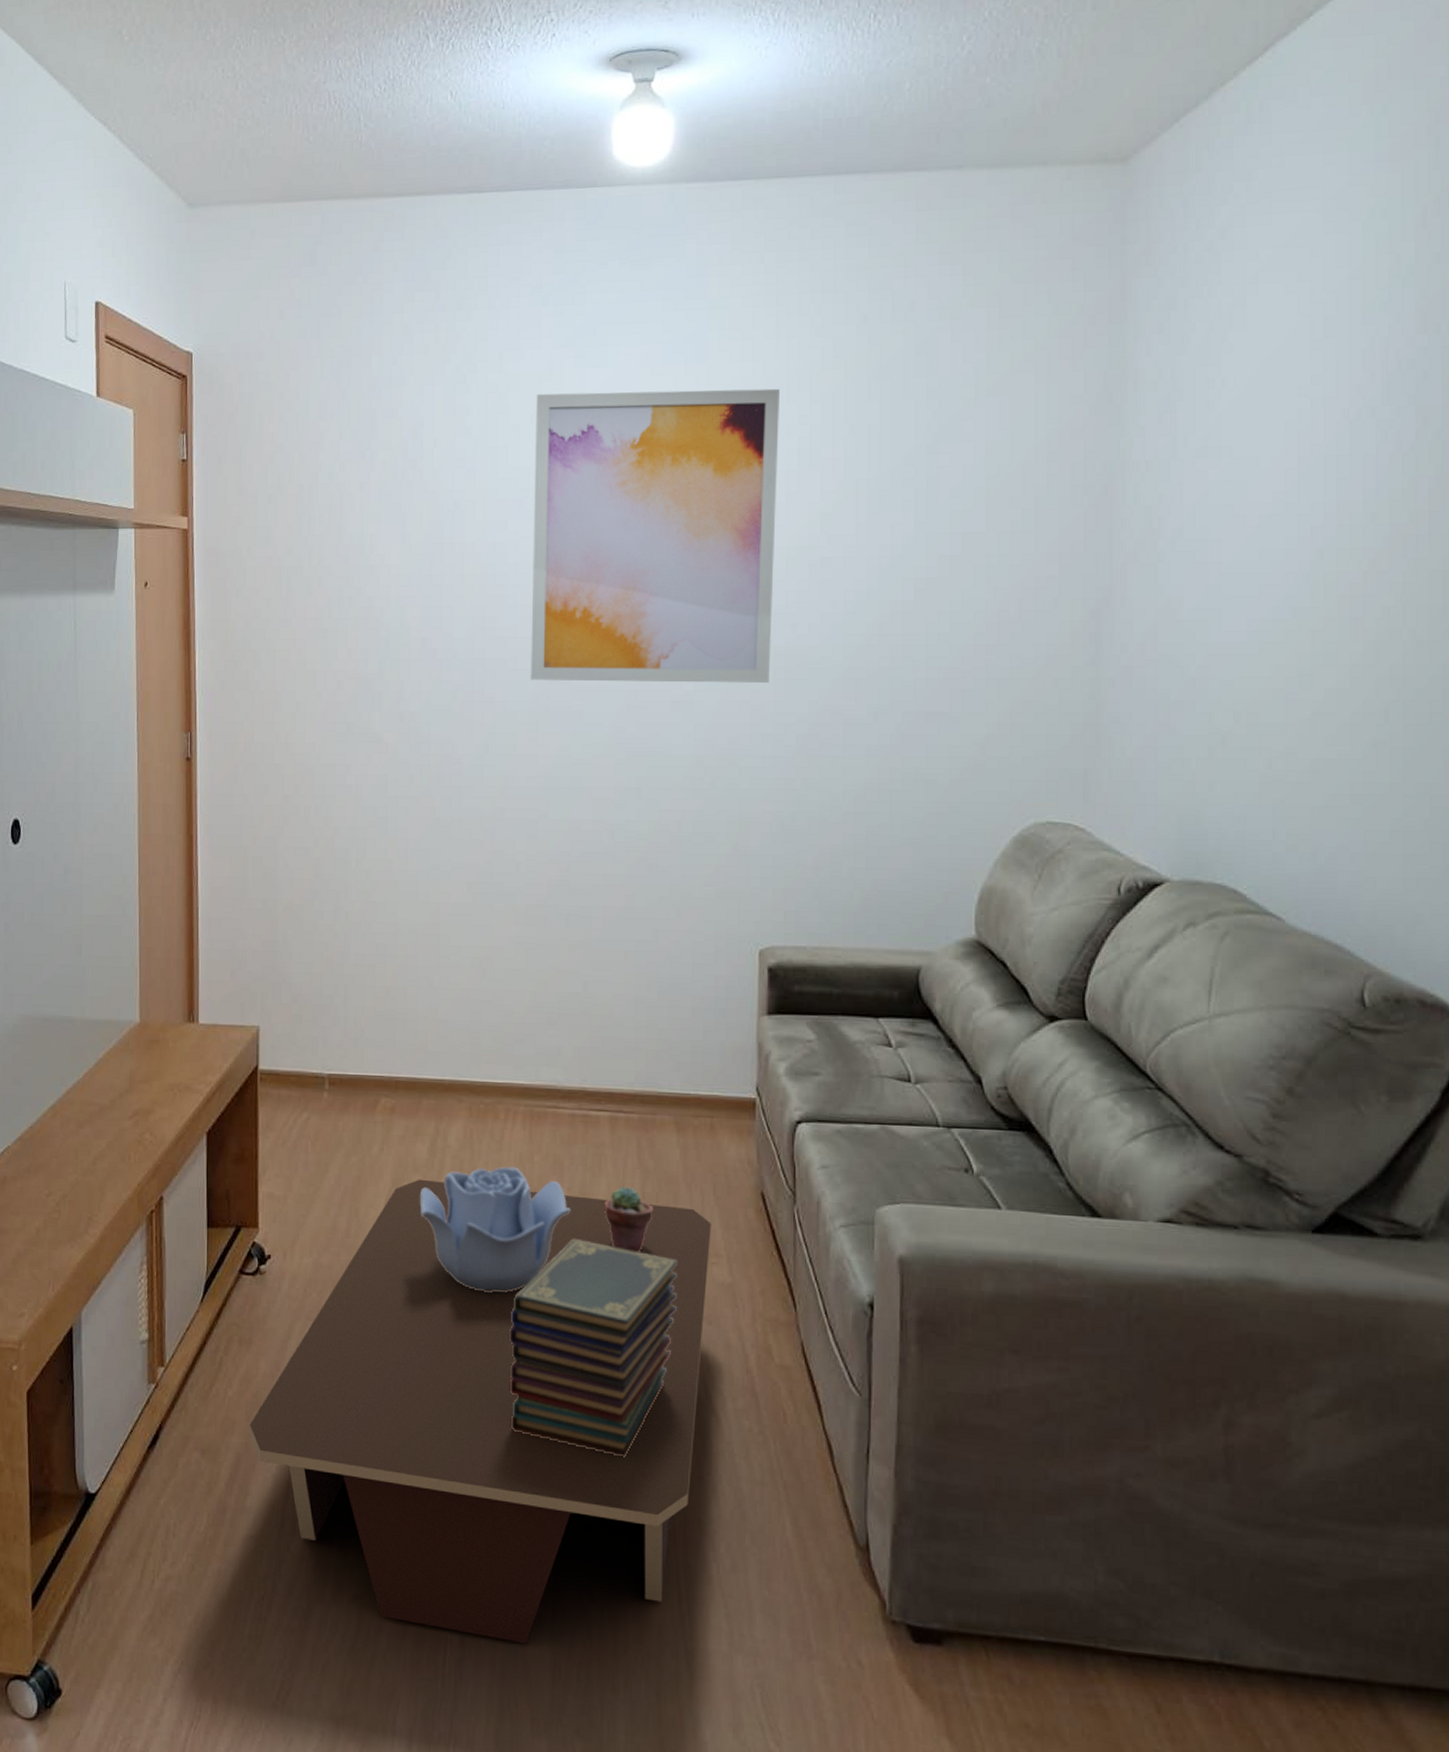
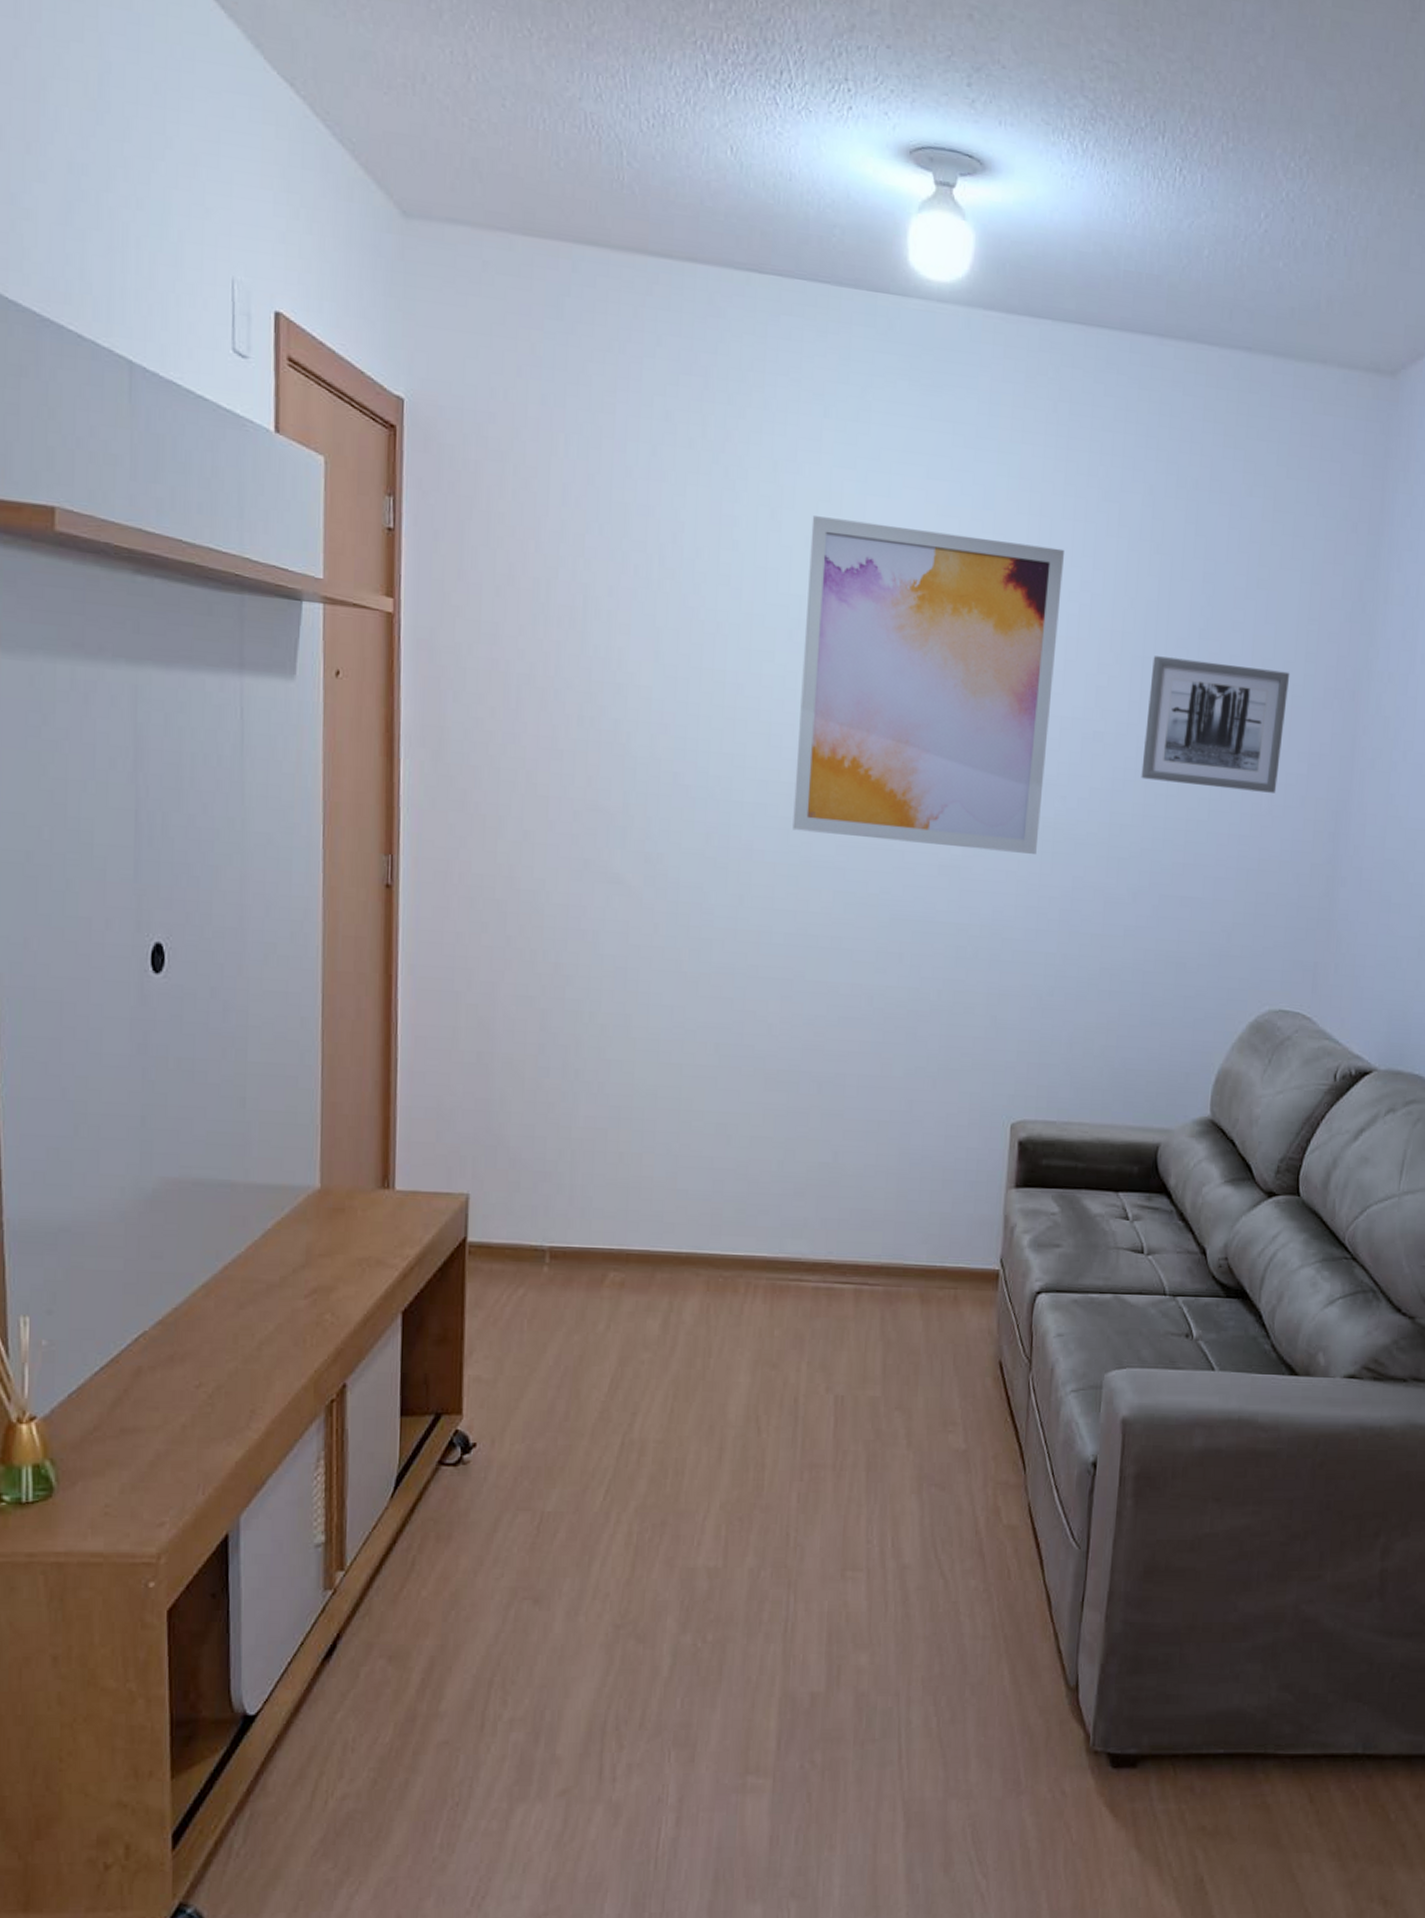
coffee table: present [249,1179,711,1644] -> none [446,1357,950,1816]
decorative bowl: present [420,1166,571,1293] -> none [649,1342,810,1471]
book stack: present [508,1238,678,1458] -> none [737,1412,916,1625]
potted succulent: present [604,1186,653,1253] -> none [844,1359,894,1425]
wall art: none [874,474,1031,599] -> present [1141,656,1290,793]

